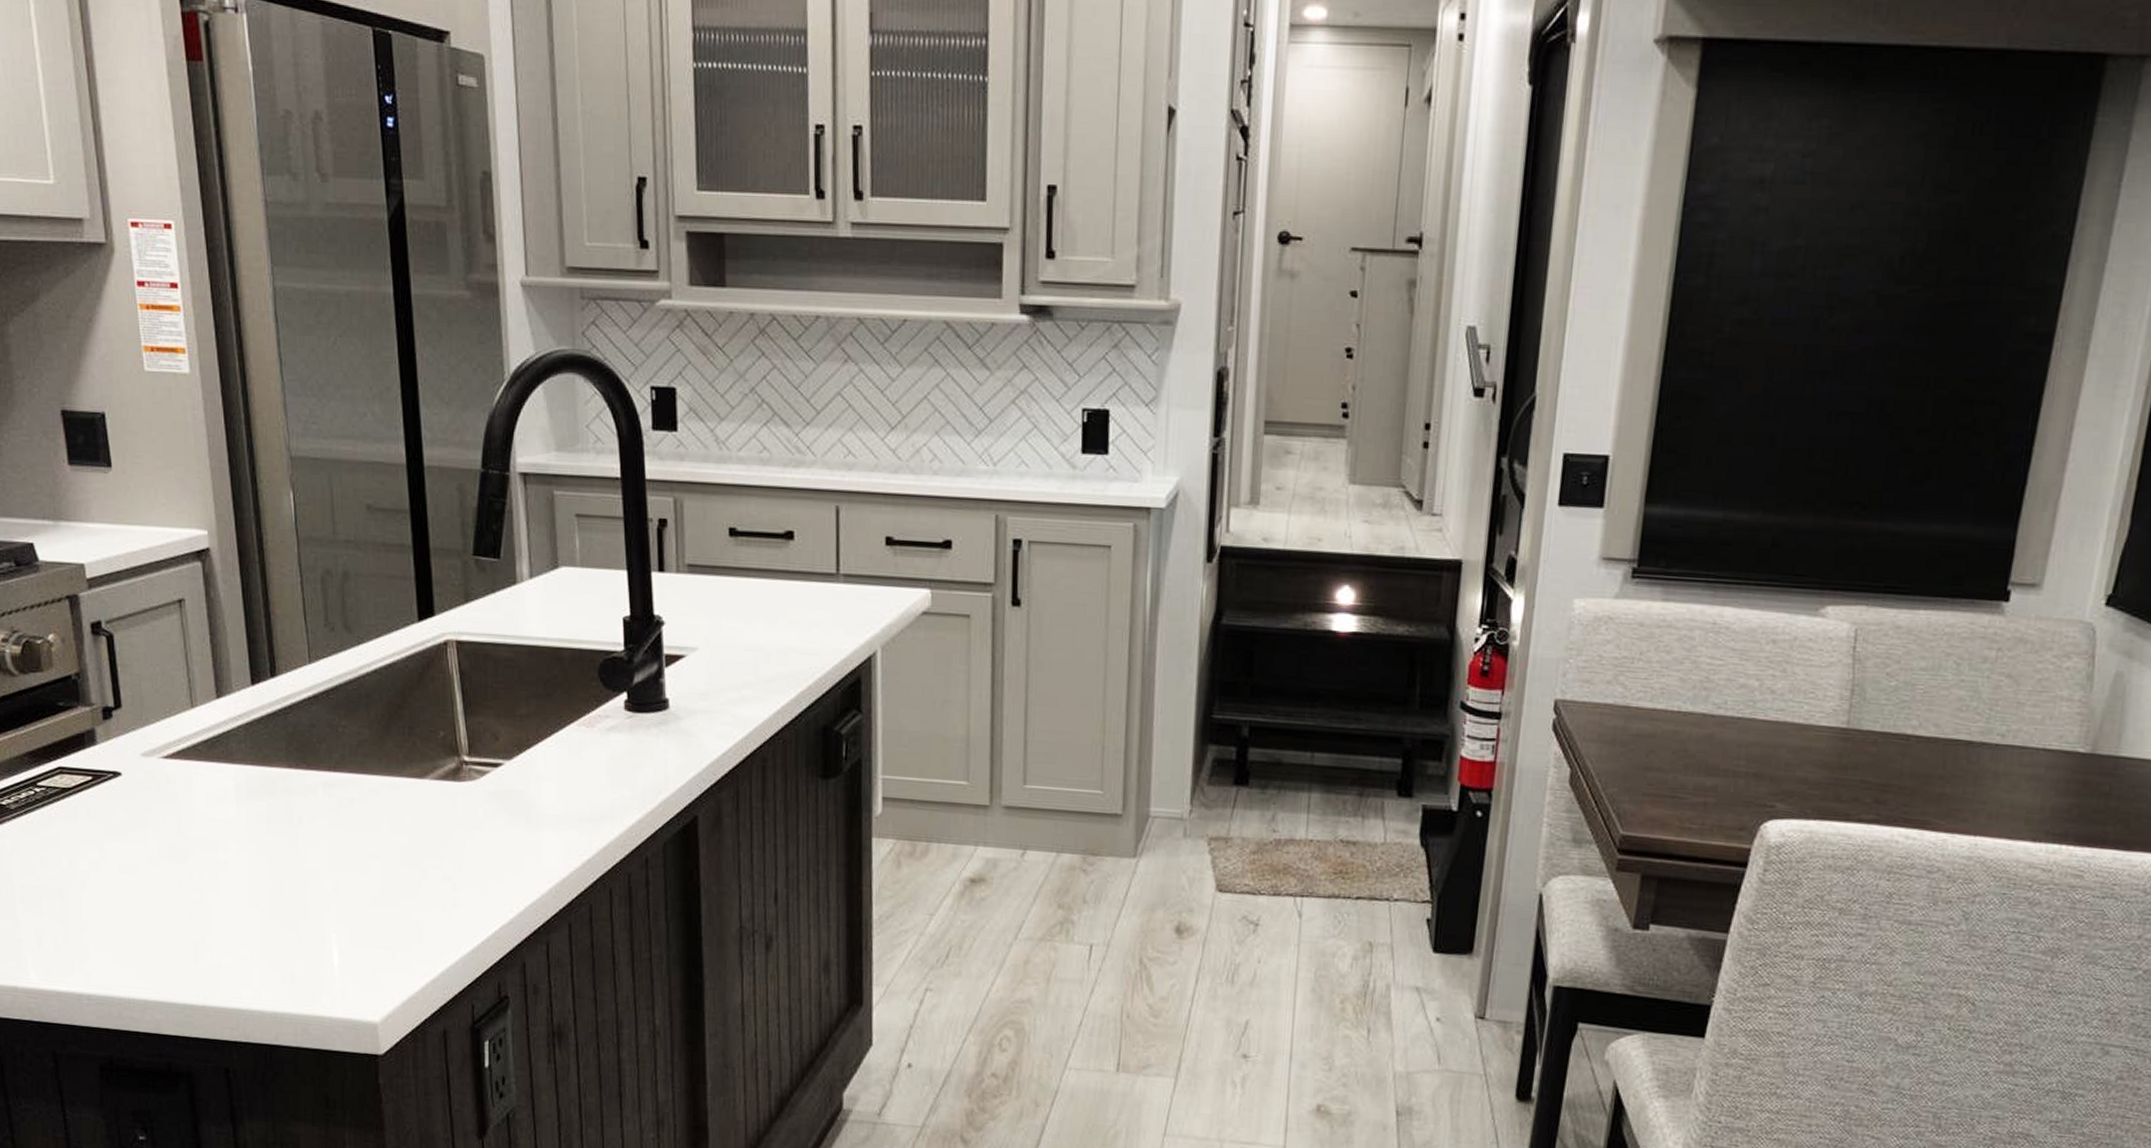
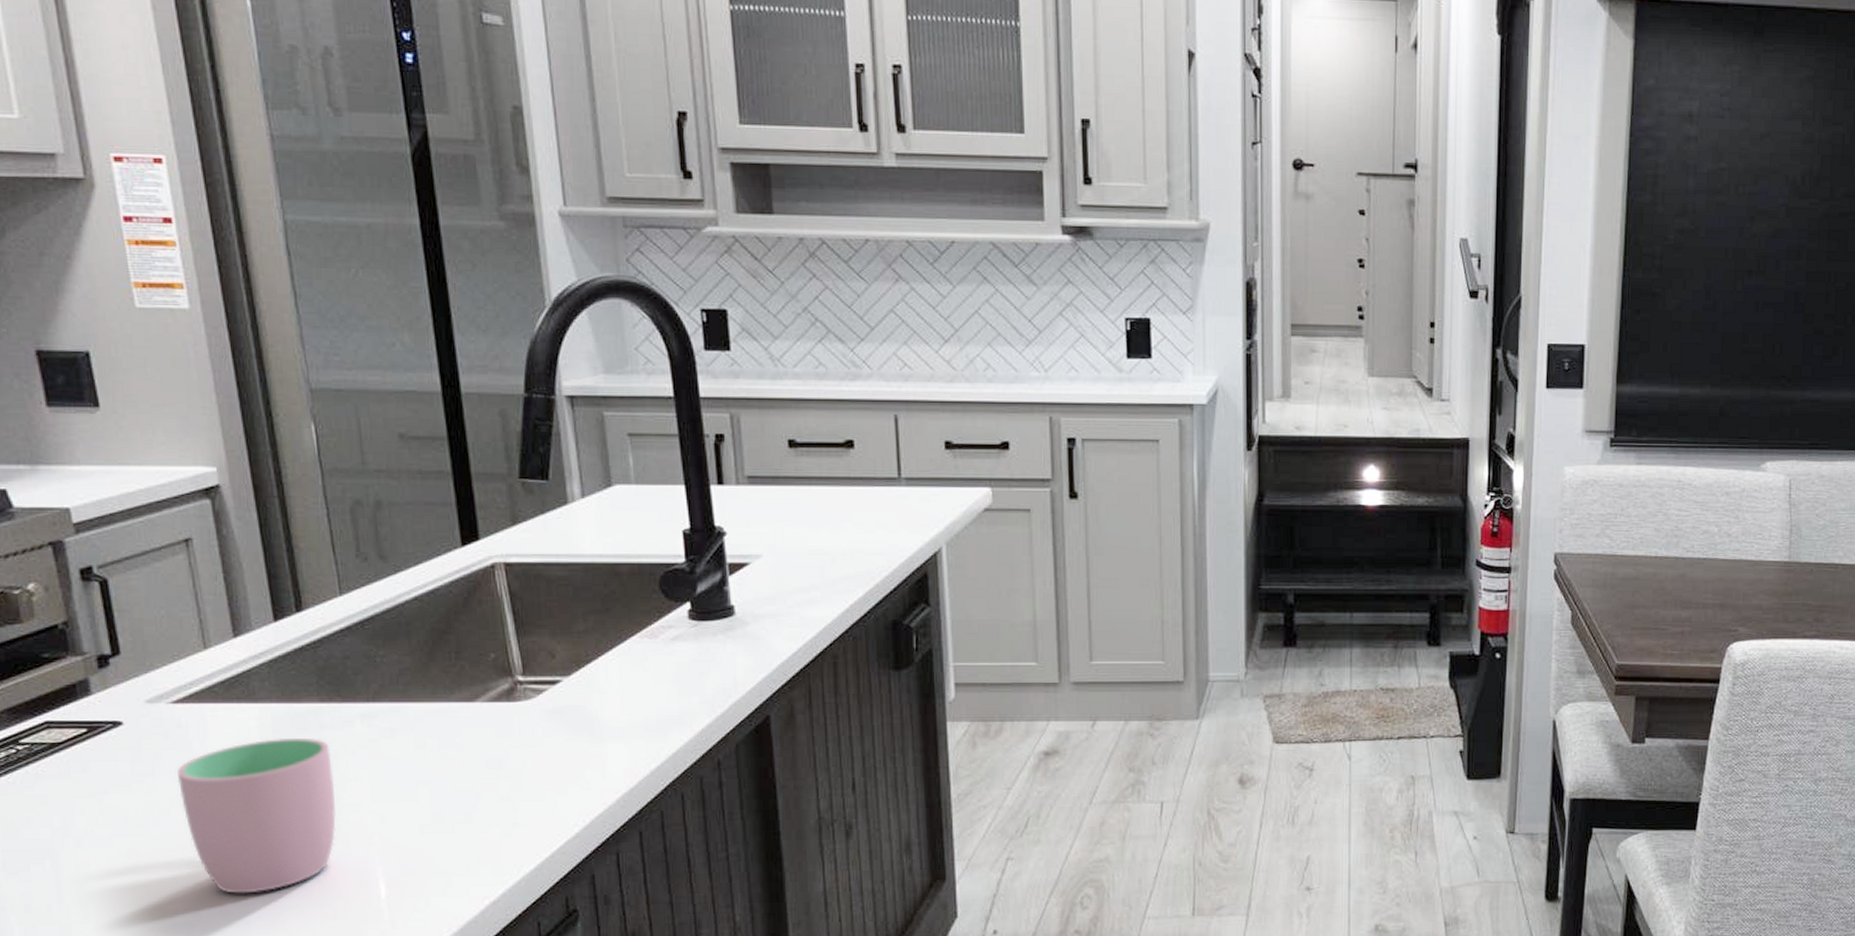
cup: none [165,799,298,948] -> present [178,737,336,894]

